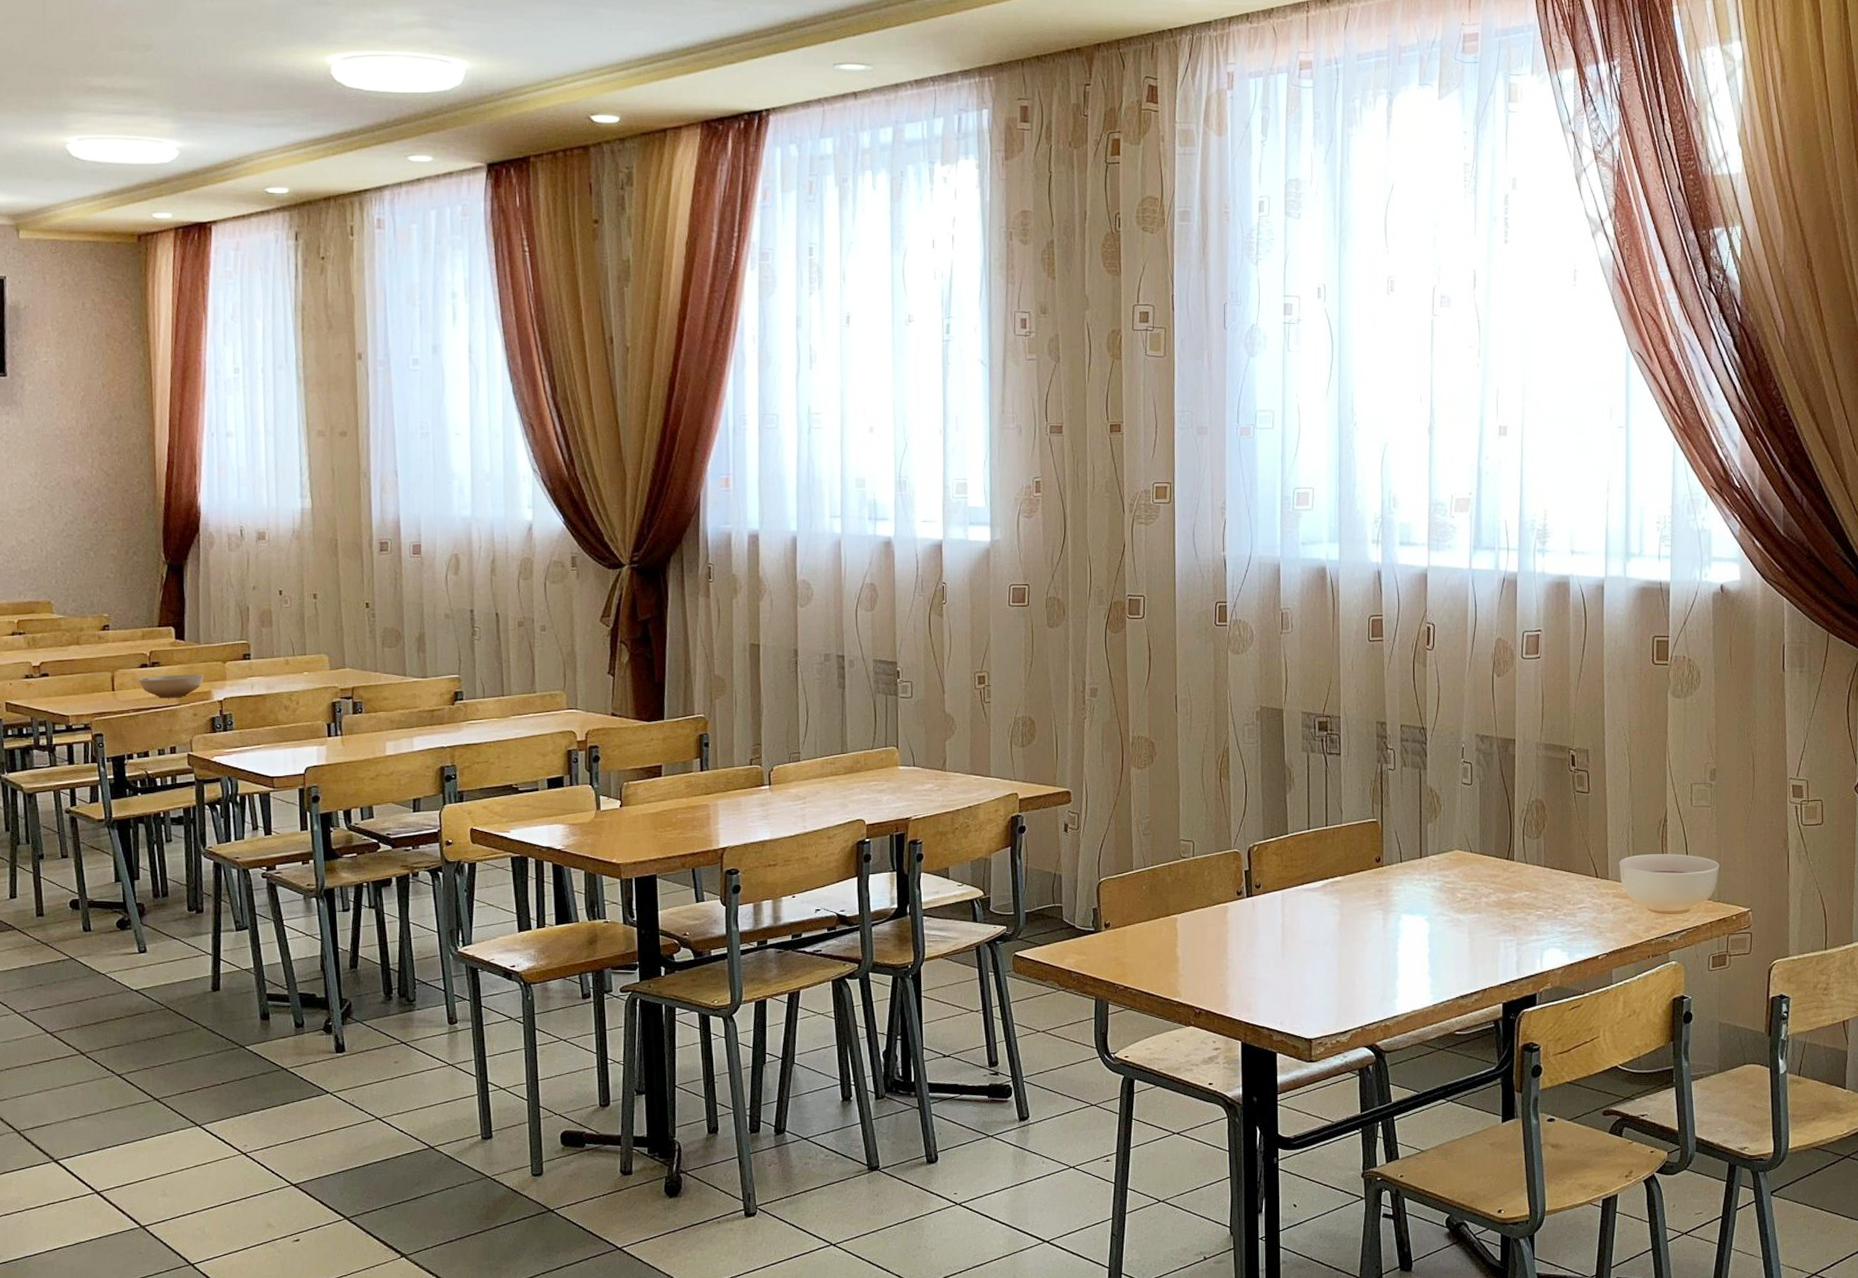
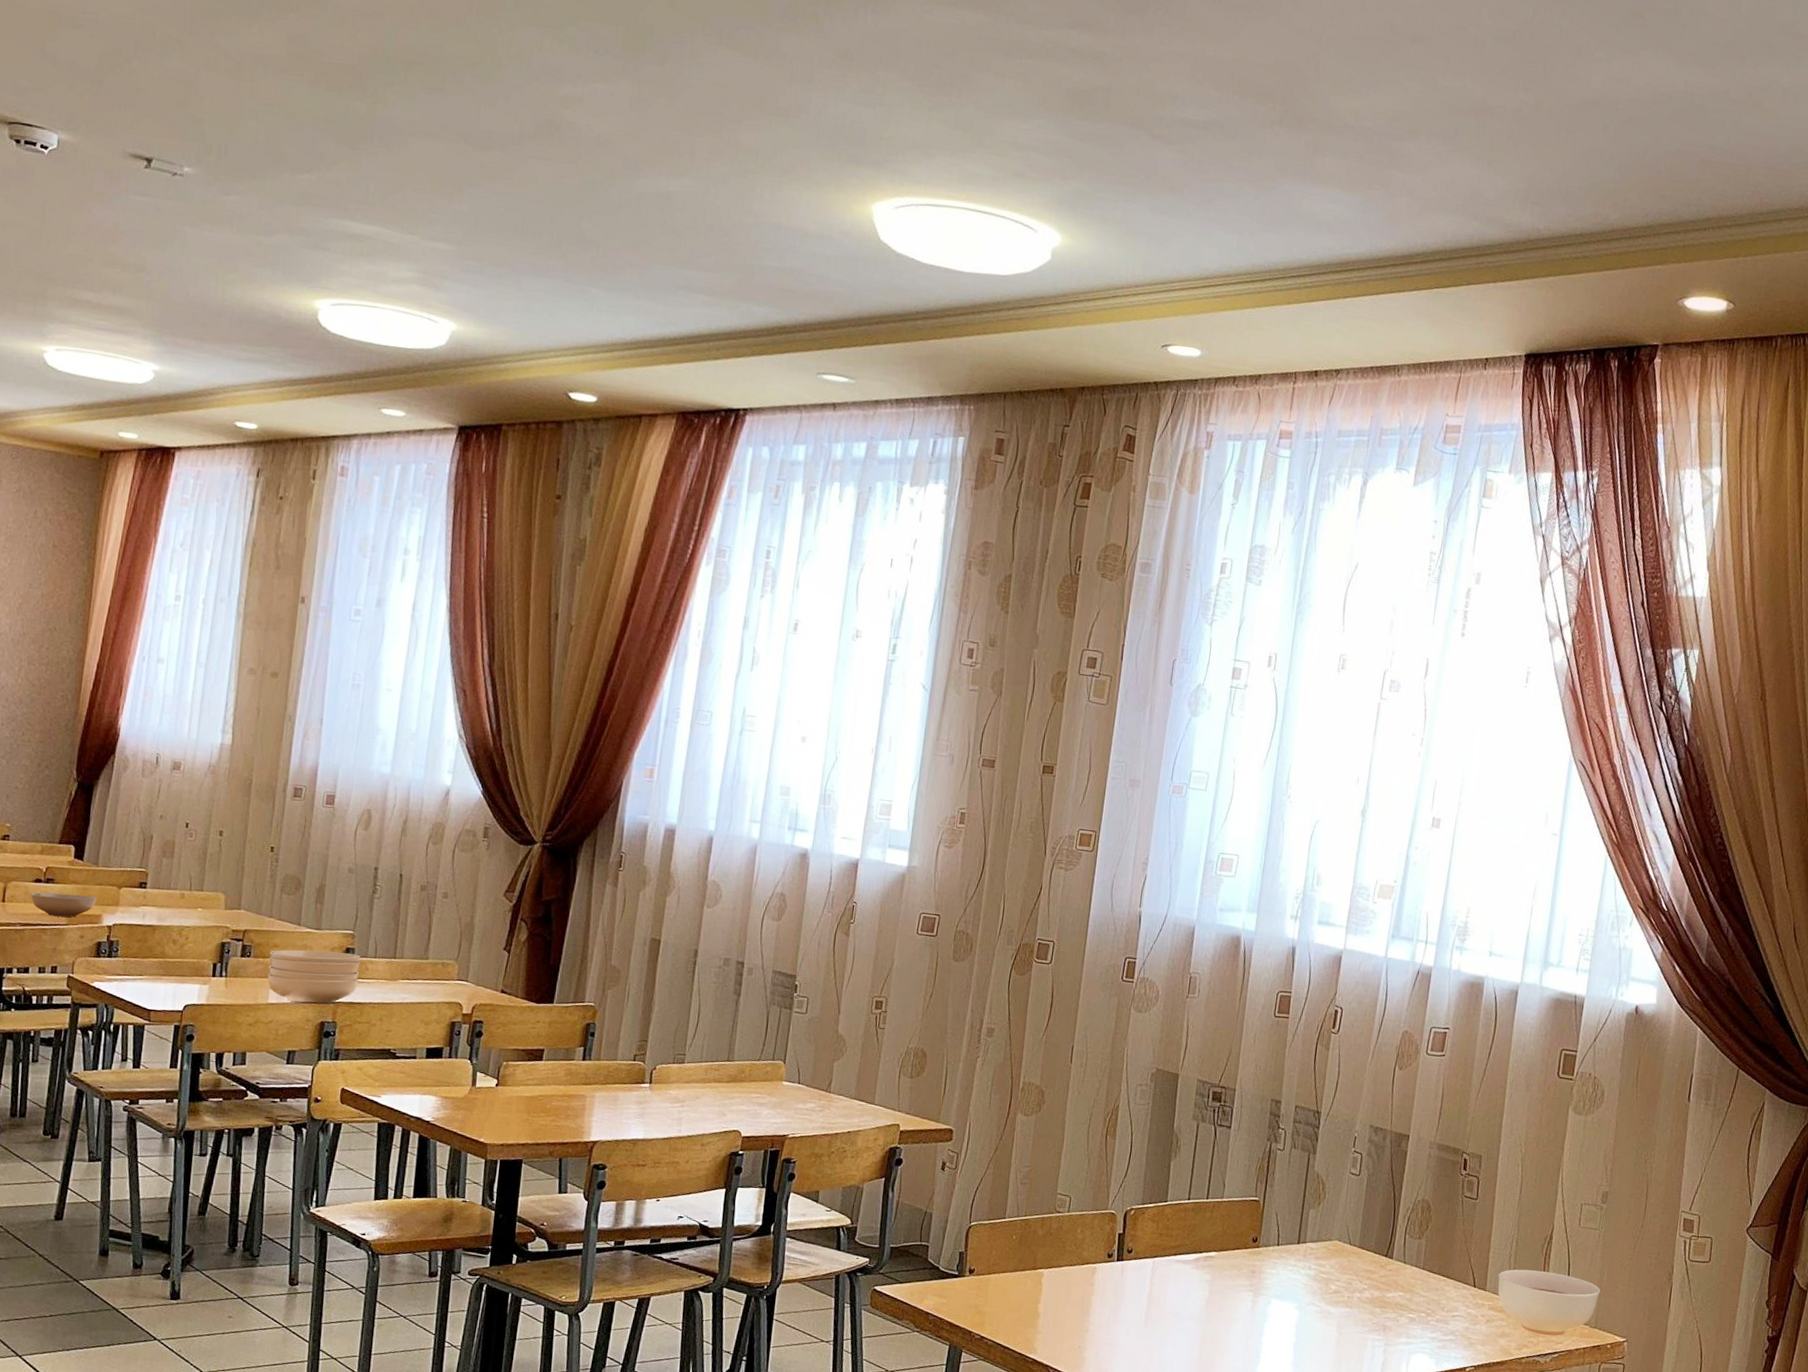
bowl: none [380,697,472,752] -> present [267,949,361,1005]

